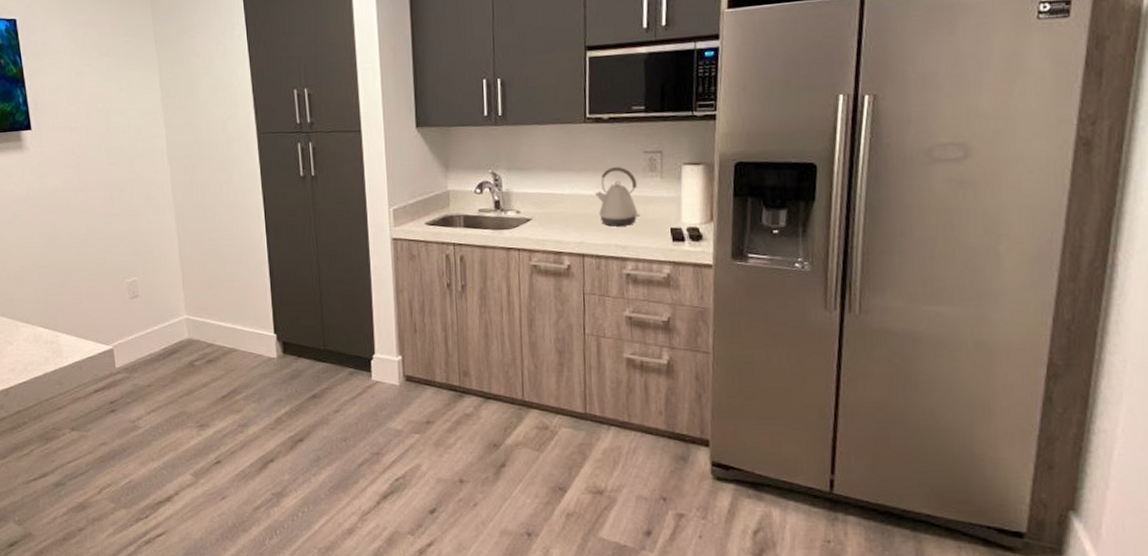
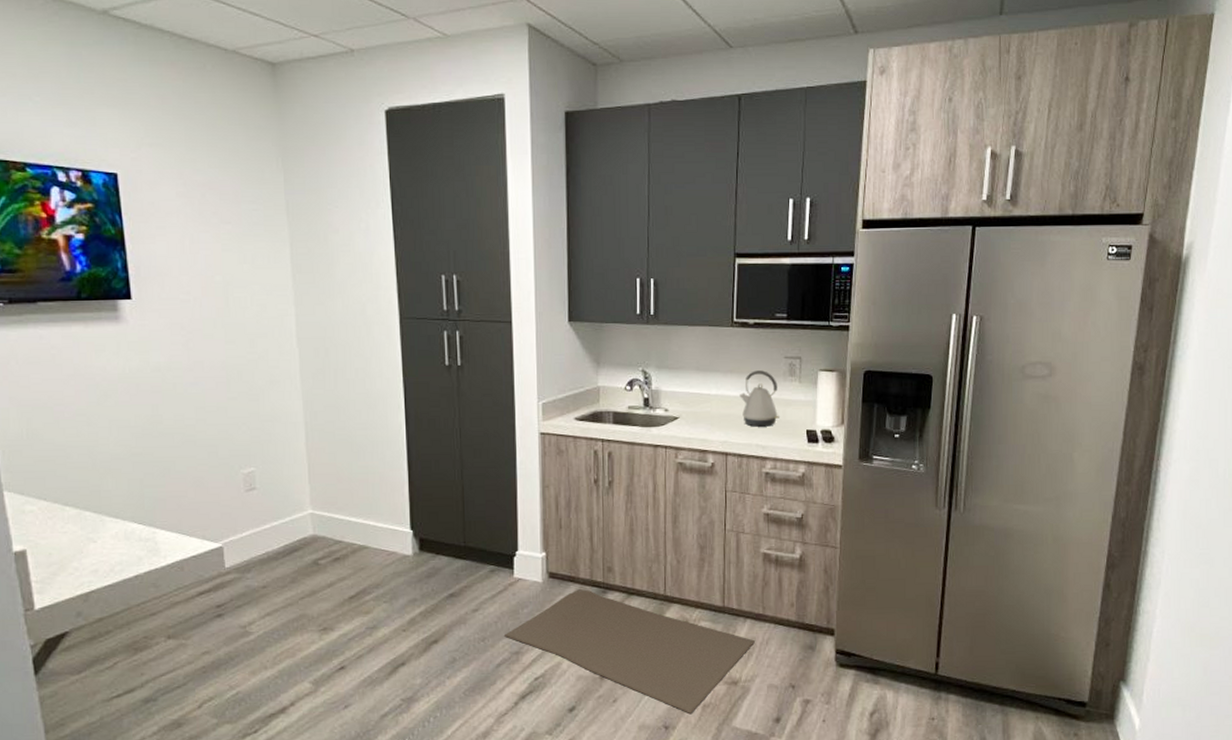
floor mat: none [365,393,620,523] -> present [505,589,755,715]

